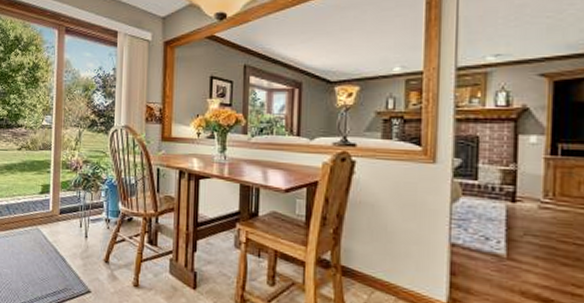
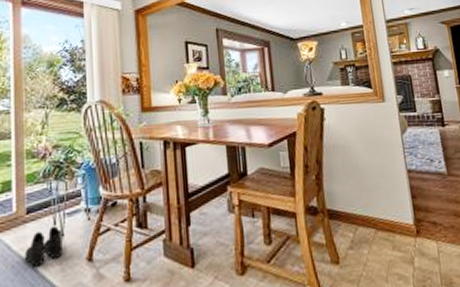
boots: none [56,227,86,258] -> present [24,225,63,267]

